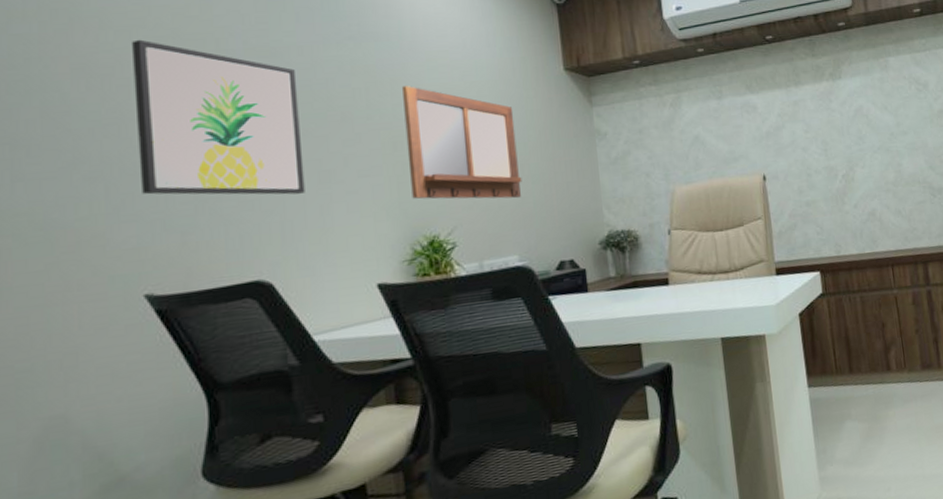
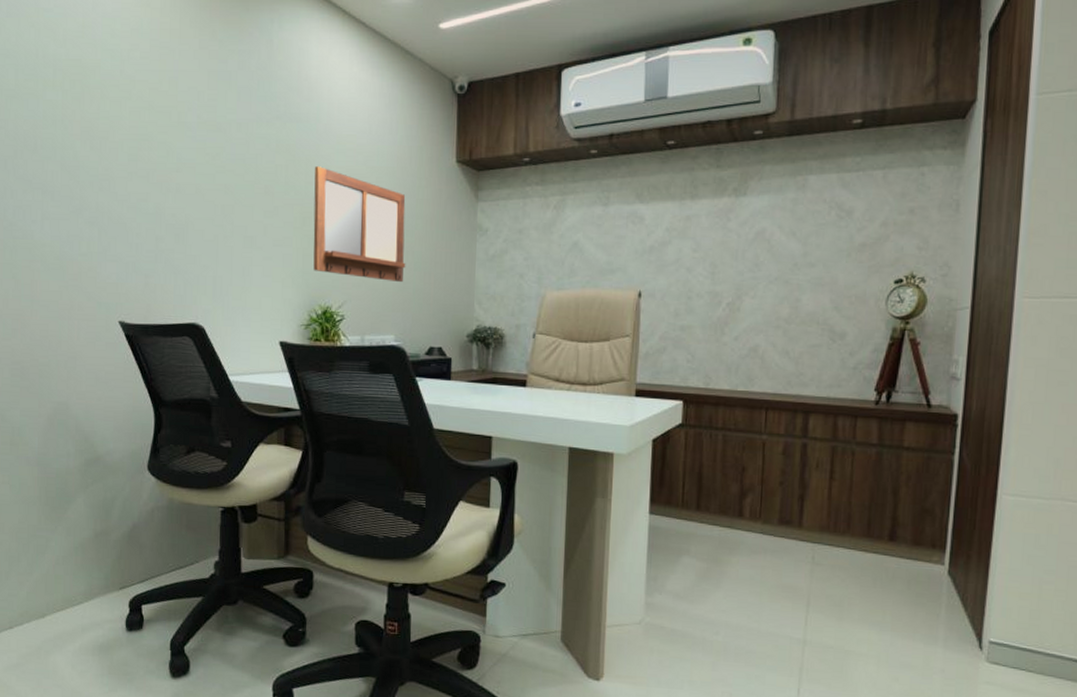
wall art: present [130,39,305,195] -> none [120,109,234,254]

